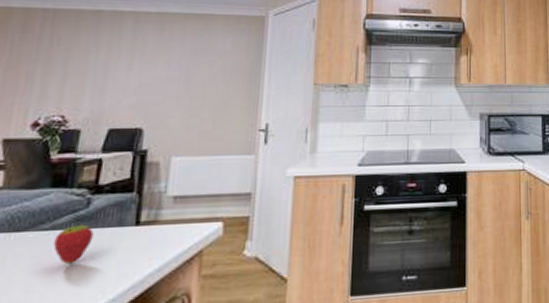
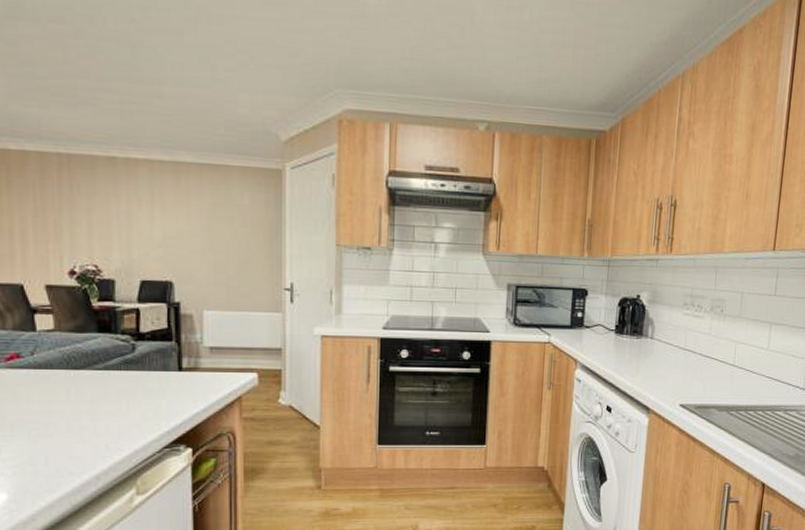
fruit: present [53,223,94,265] -> none [109,365,142,401]

